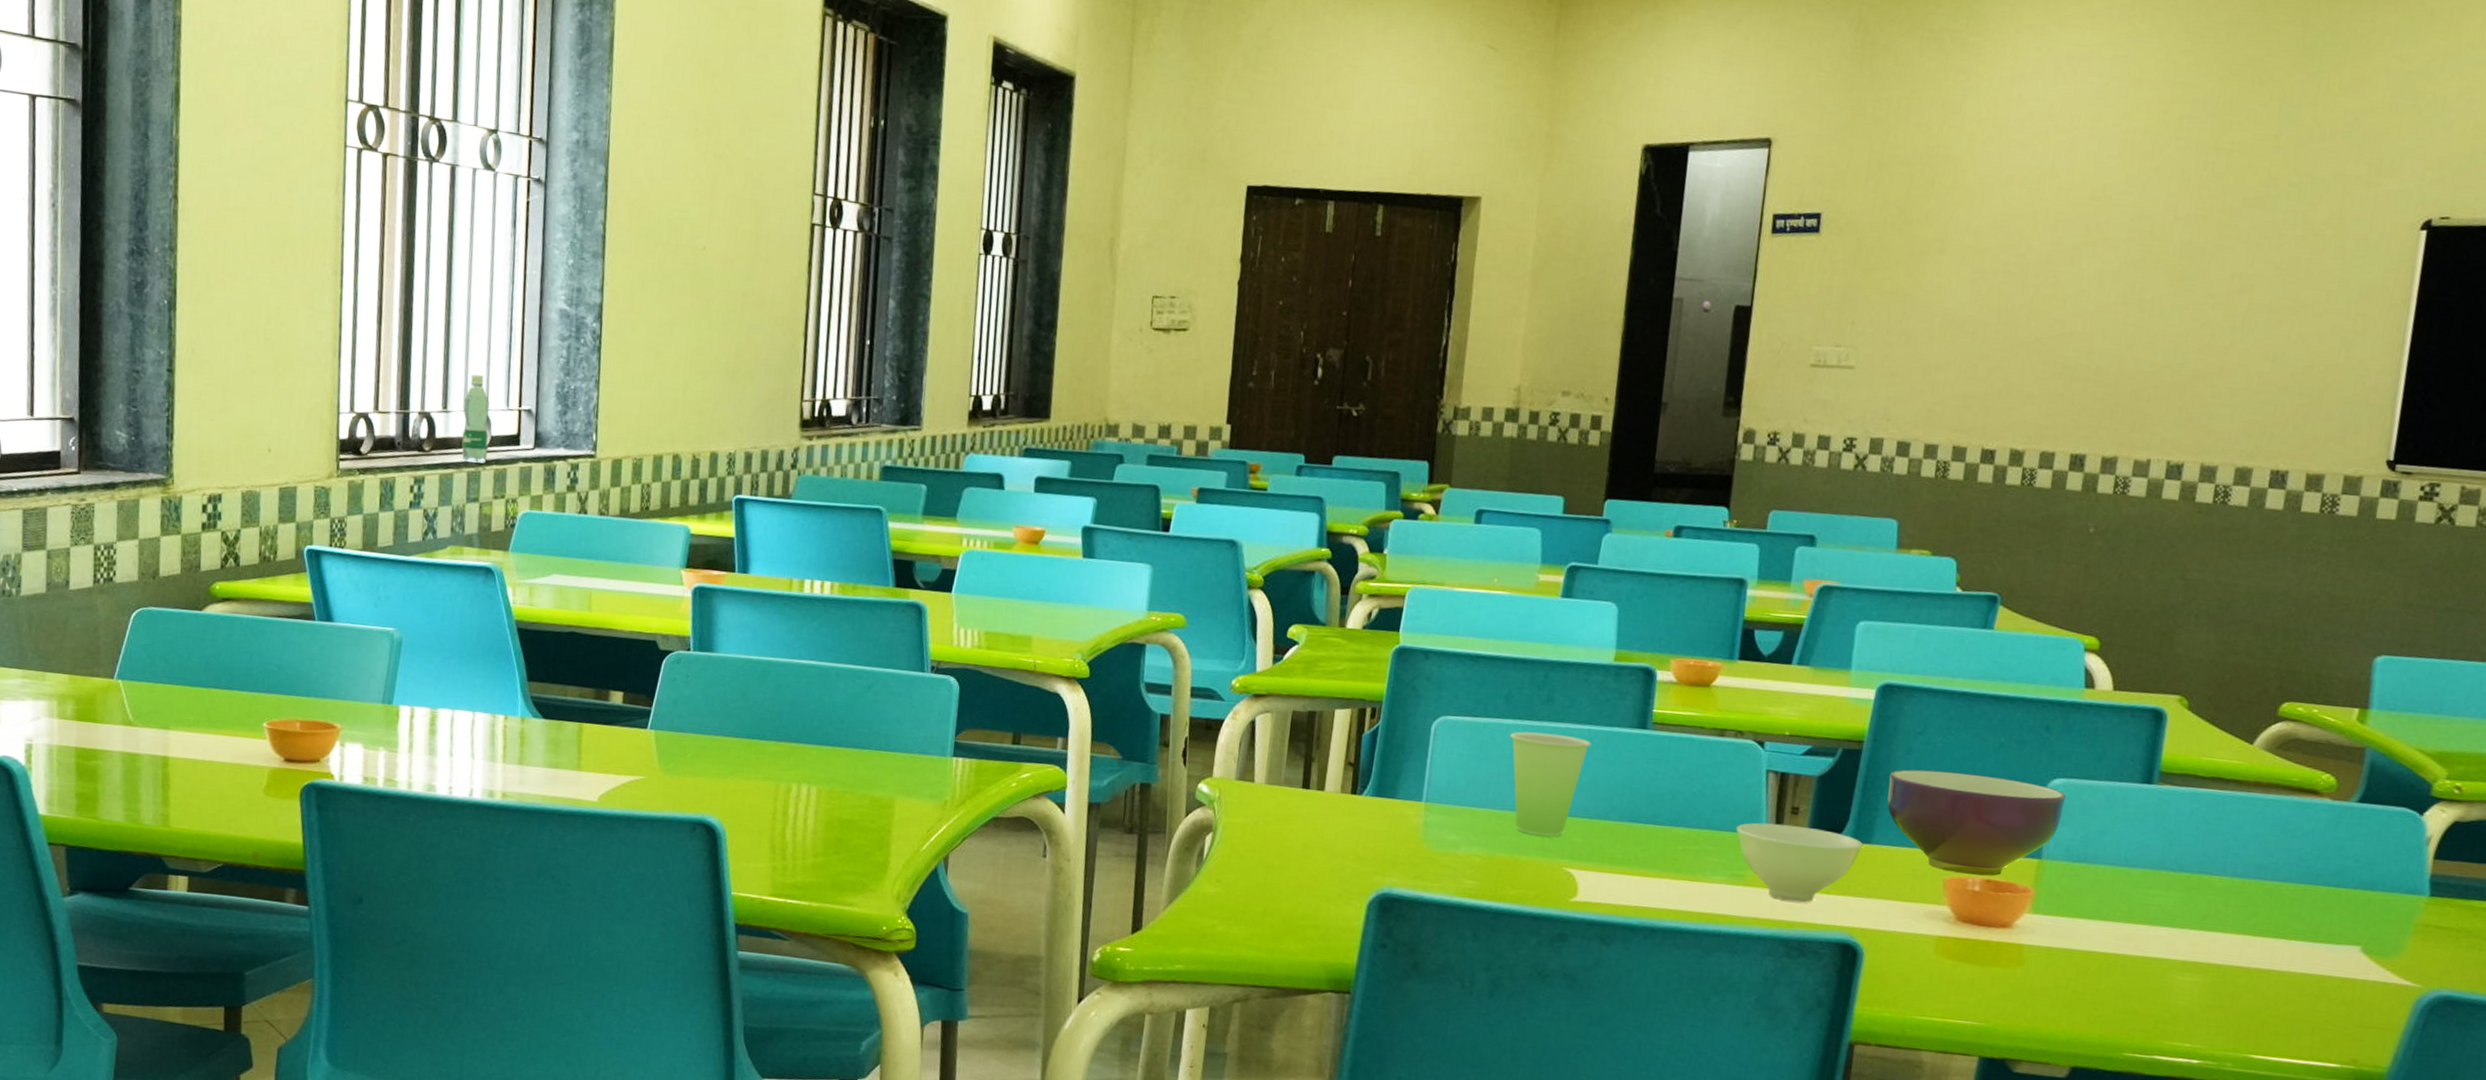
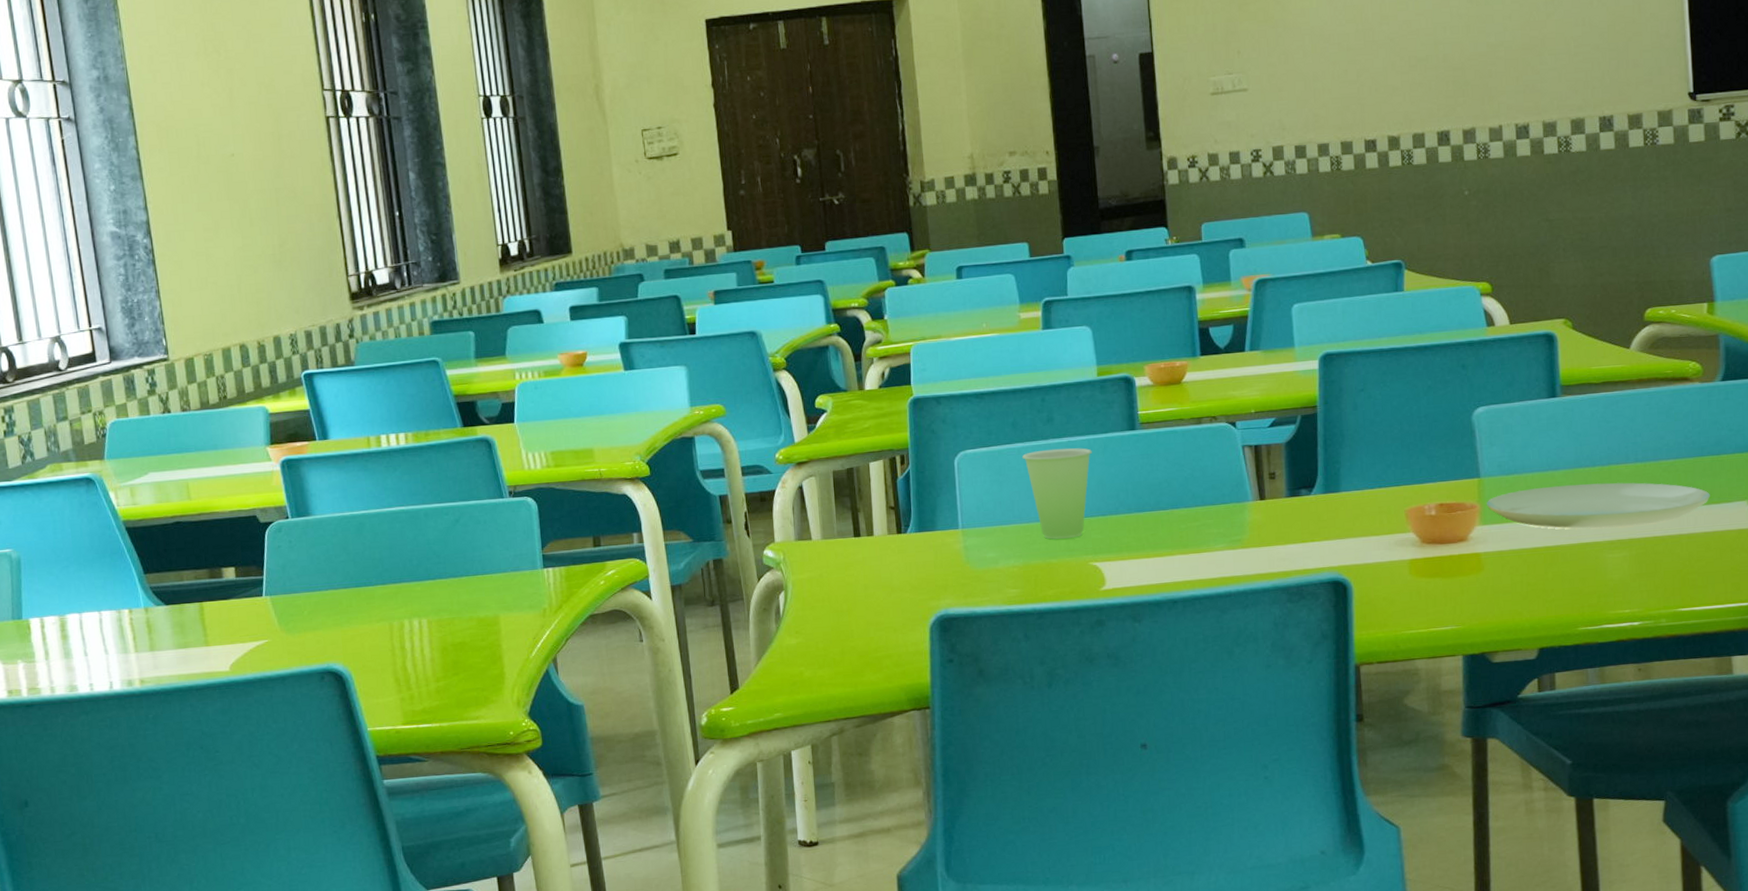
bottle: present [461,374,490,463] -> none [36,304,68,386]
bowl: present [1736,822,1864,903] -> none [1226,487,1334,554]
bowl: present [1887,769,2066,877] -> none [1344,415,1490,503]
plate: none [2042,882,2317,951] -> present [1487,482,1710,529]

